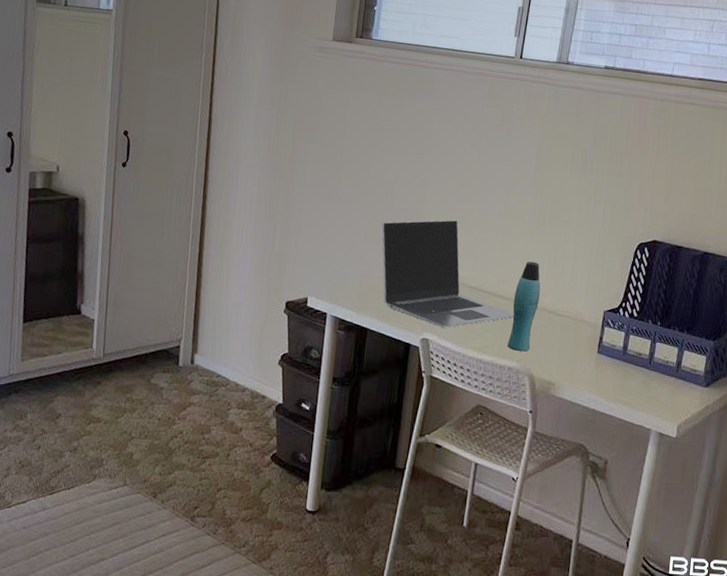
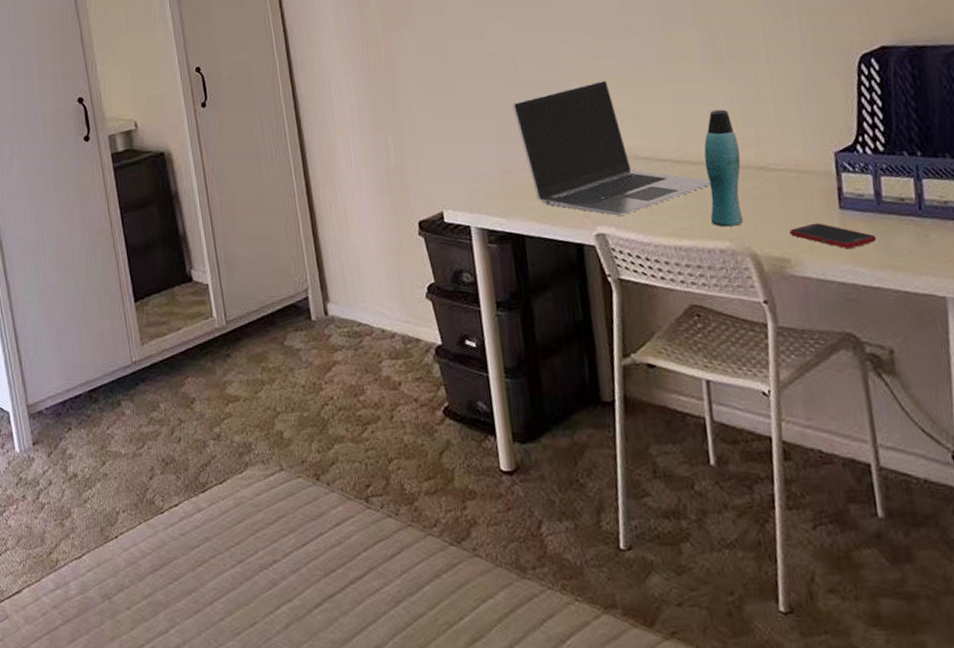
cell phone: none [560,360,616,383] -> present [789,223,876,248]

